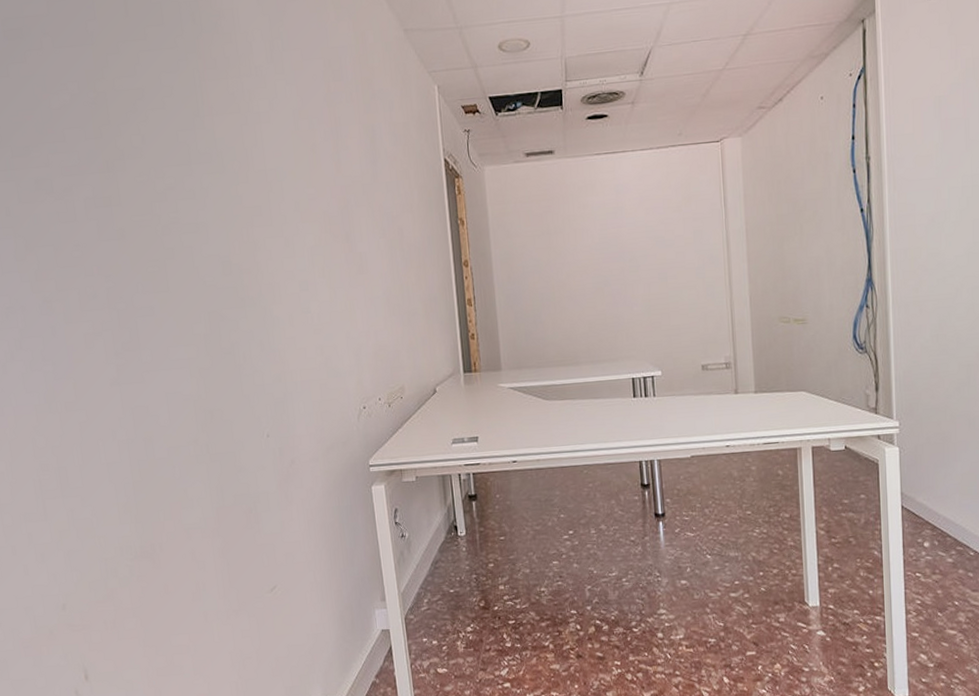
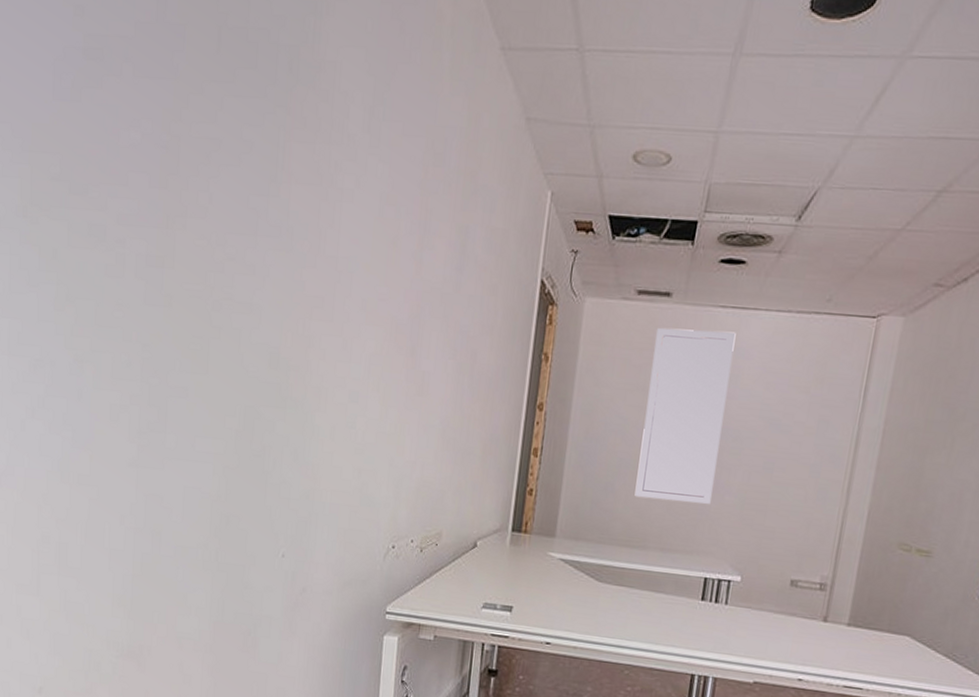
wall art: none [548,173,623,323] -> present [634,328,736,504]

